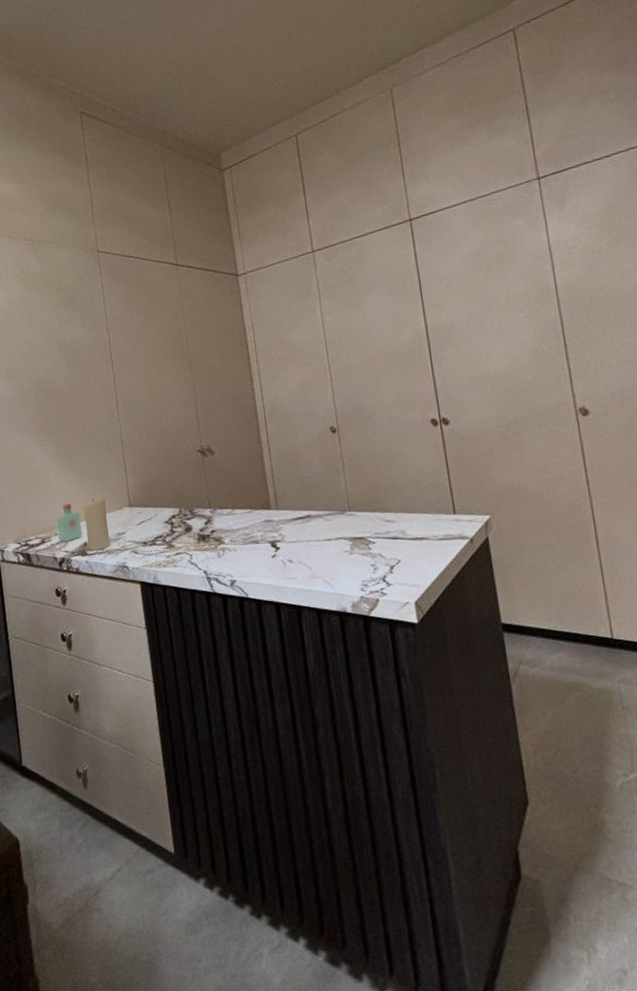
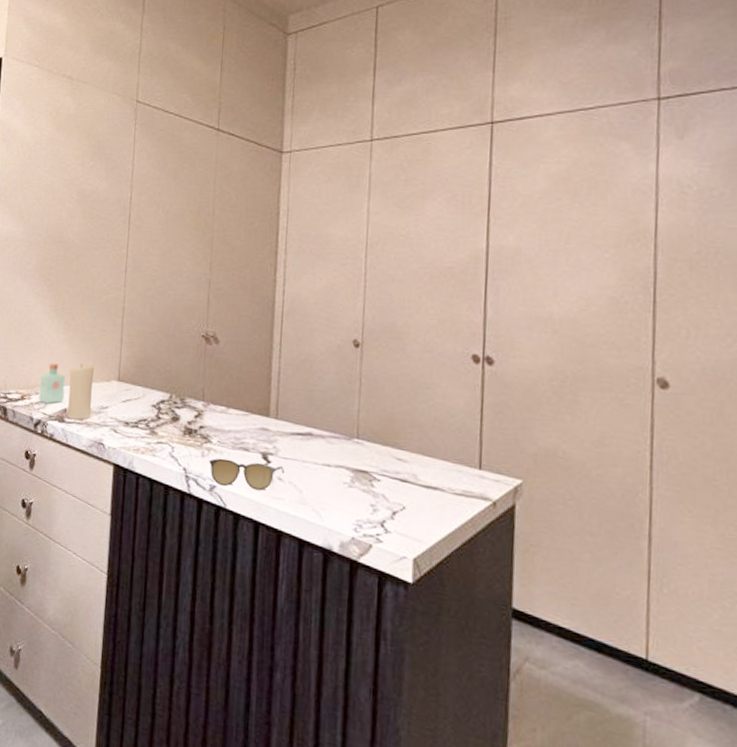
sunglasses: none [225,549,293,579] -> present [209,458,284,491]

